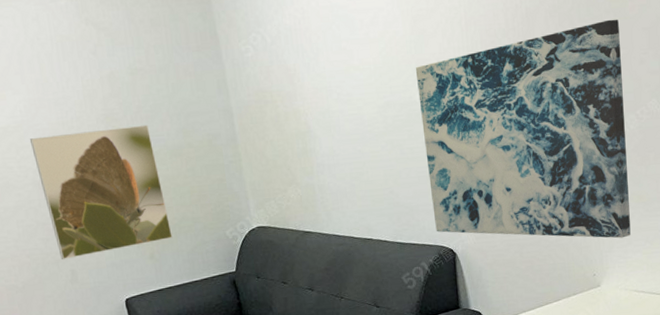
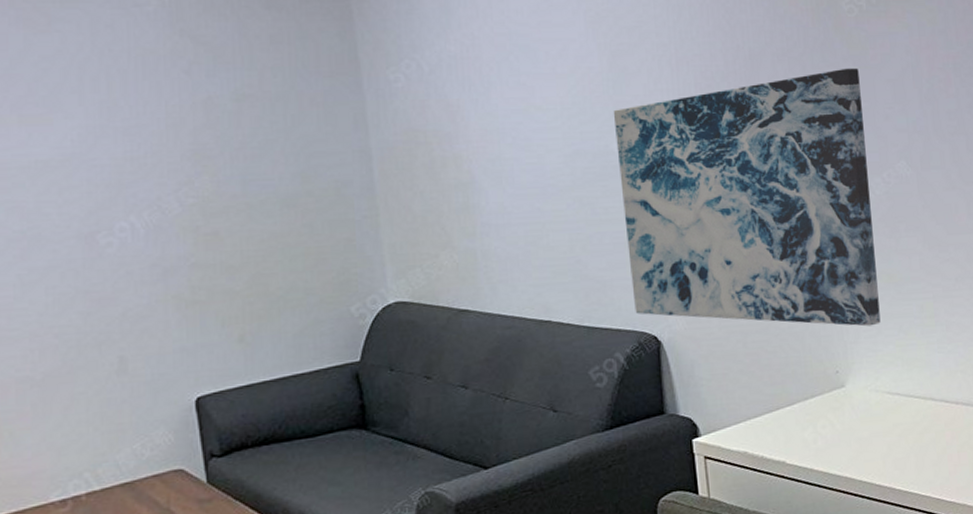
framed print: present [29,124,173,260] -> none [80,165,274,343]

